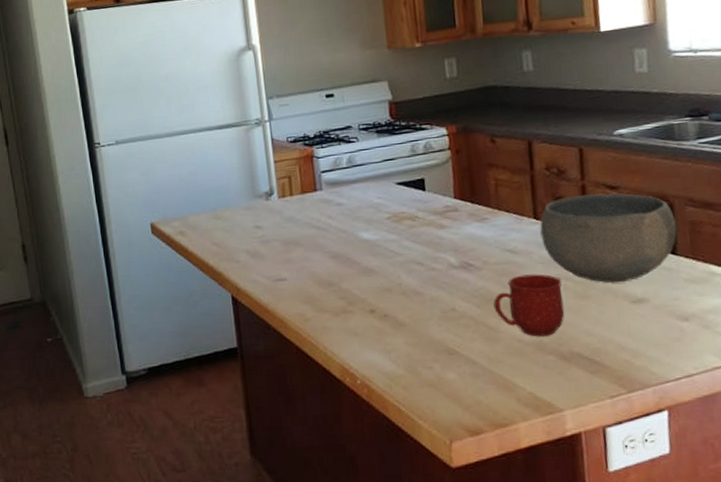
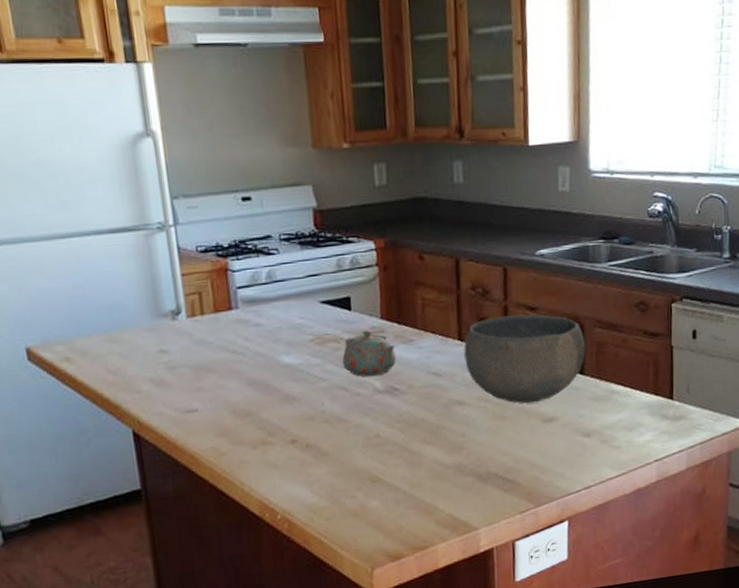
teapot: none [417,208,471,253] -> present [342,330,396,377]
mug: present [493,274,565,337] -> none [417,396,484,460]

